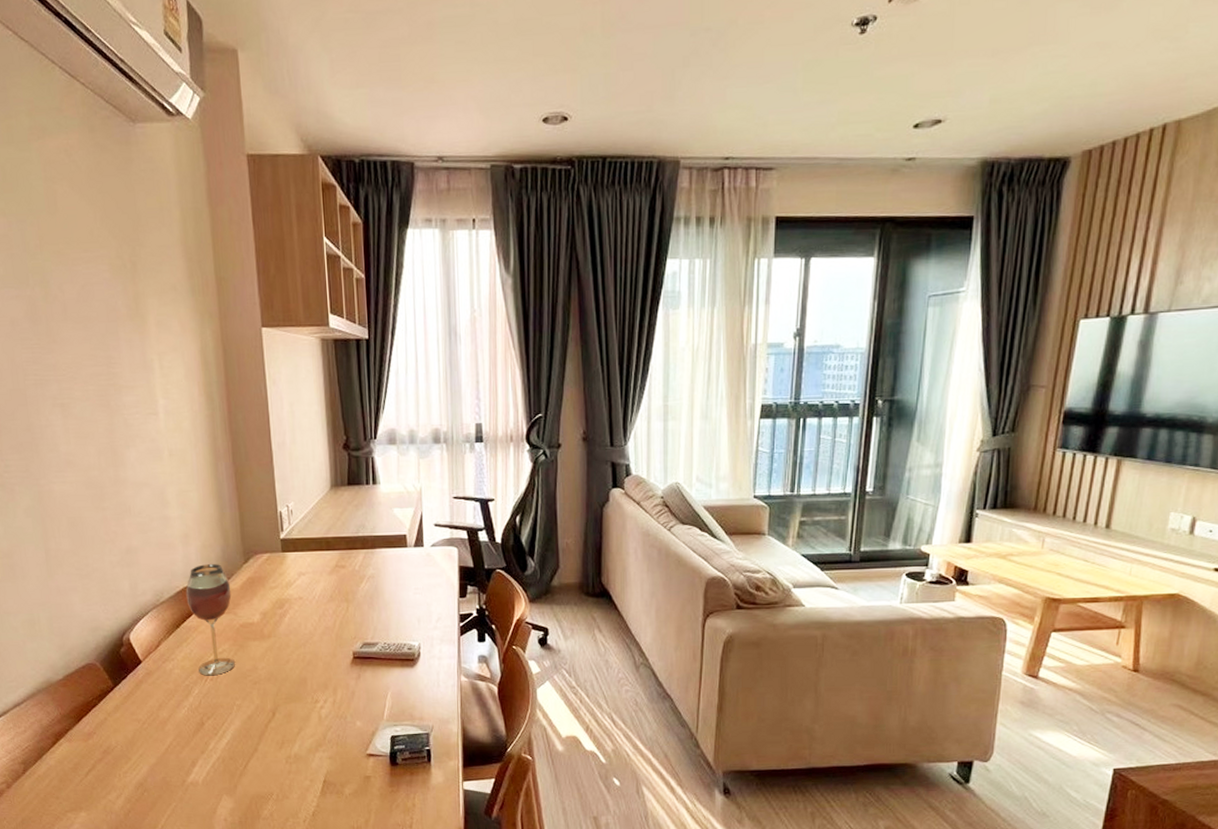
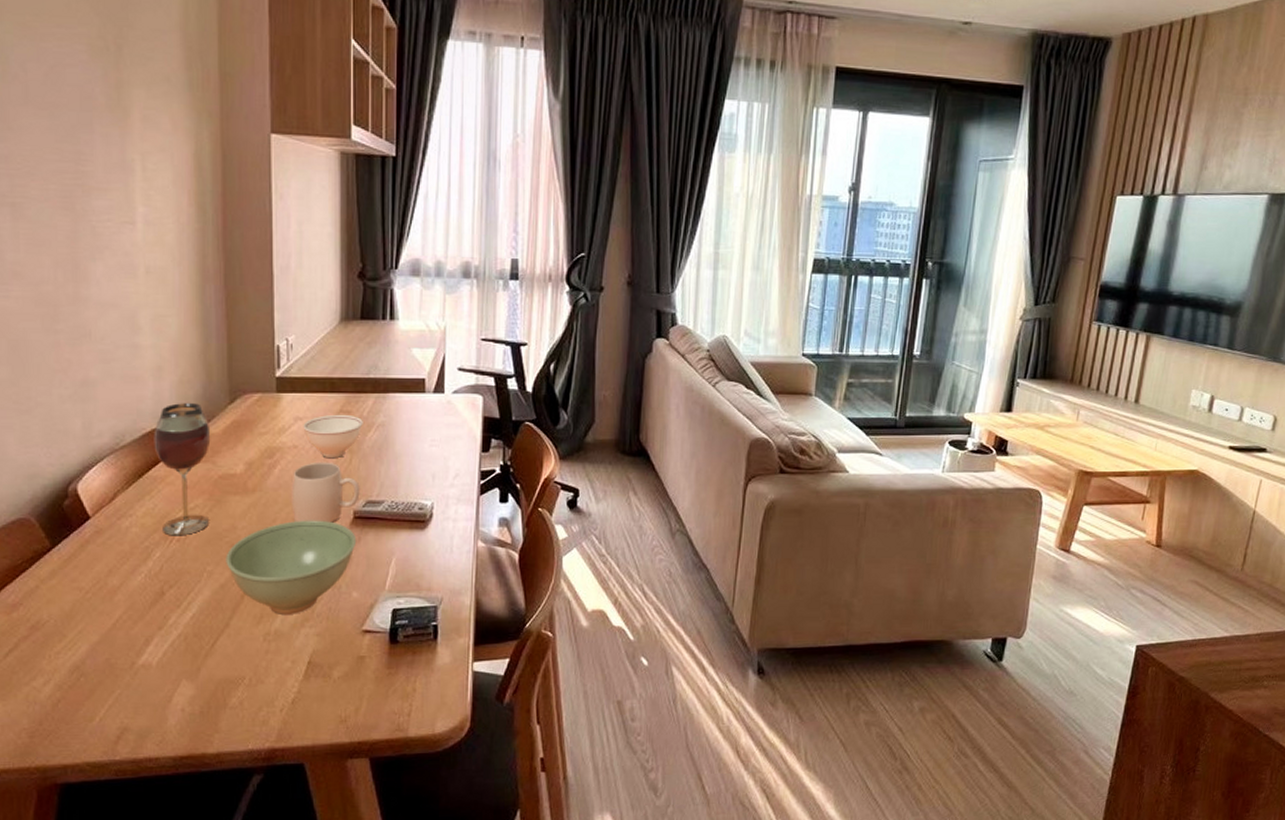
bowl: none [250,660,357,741] -> present [226,520,357,614]
mug: none [299,610,357,663] -> present [290,461,360,523]
bowl: none [306,568,356,608] -> present [303,414,363,459]

